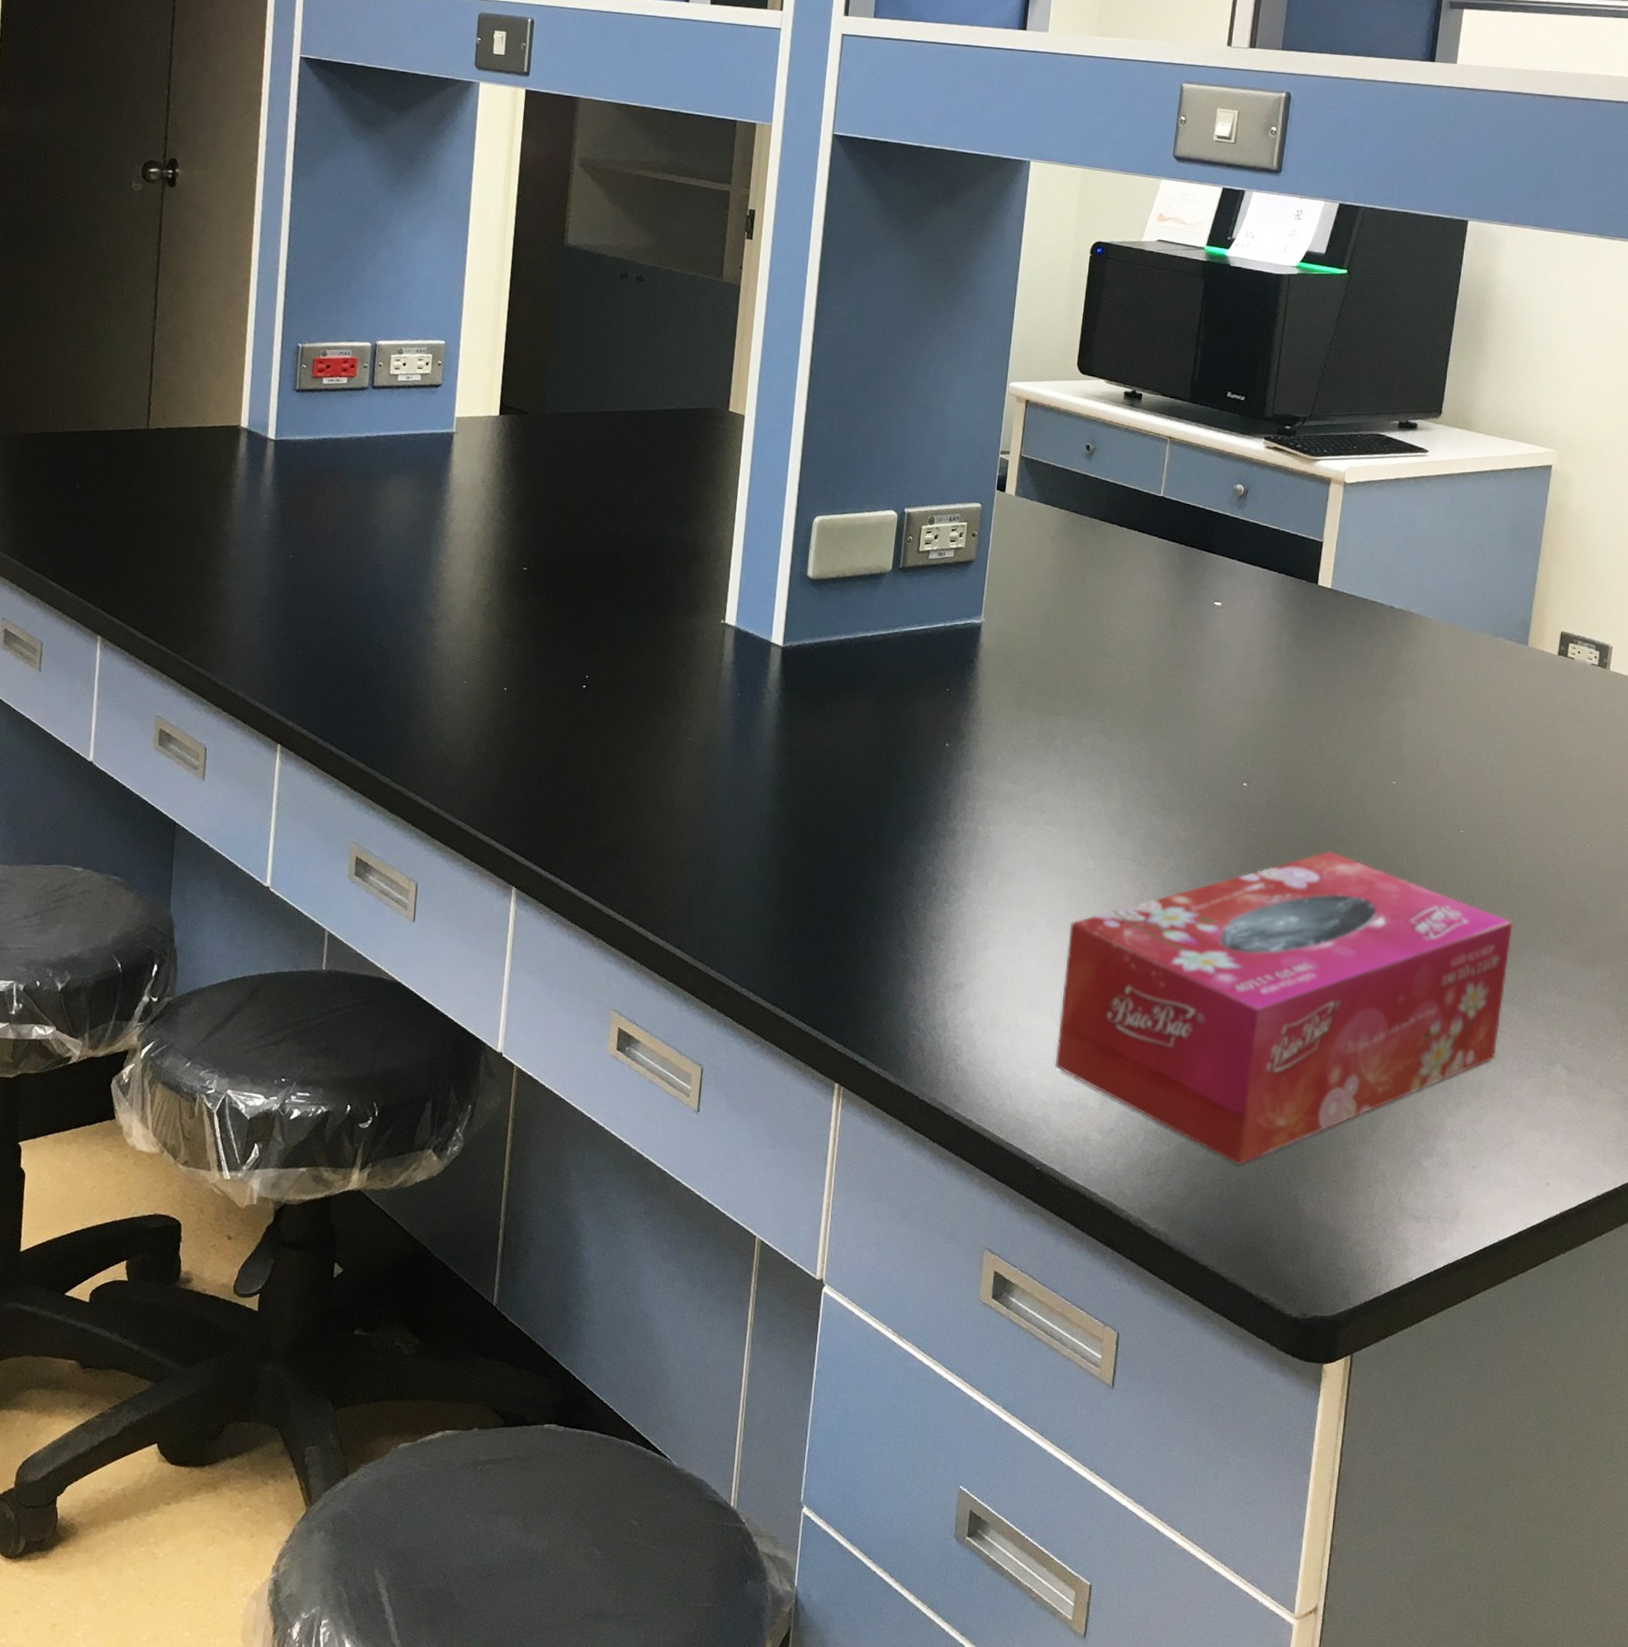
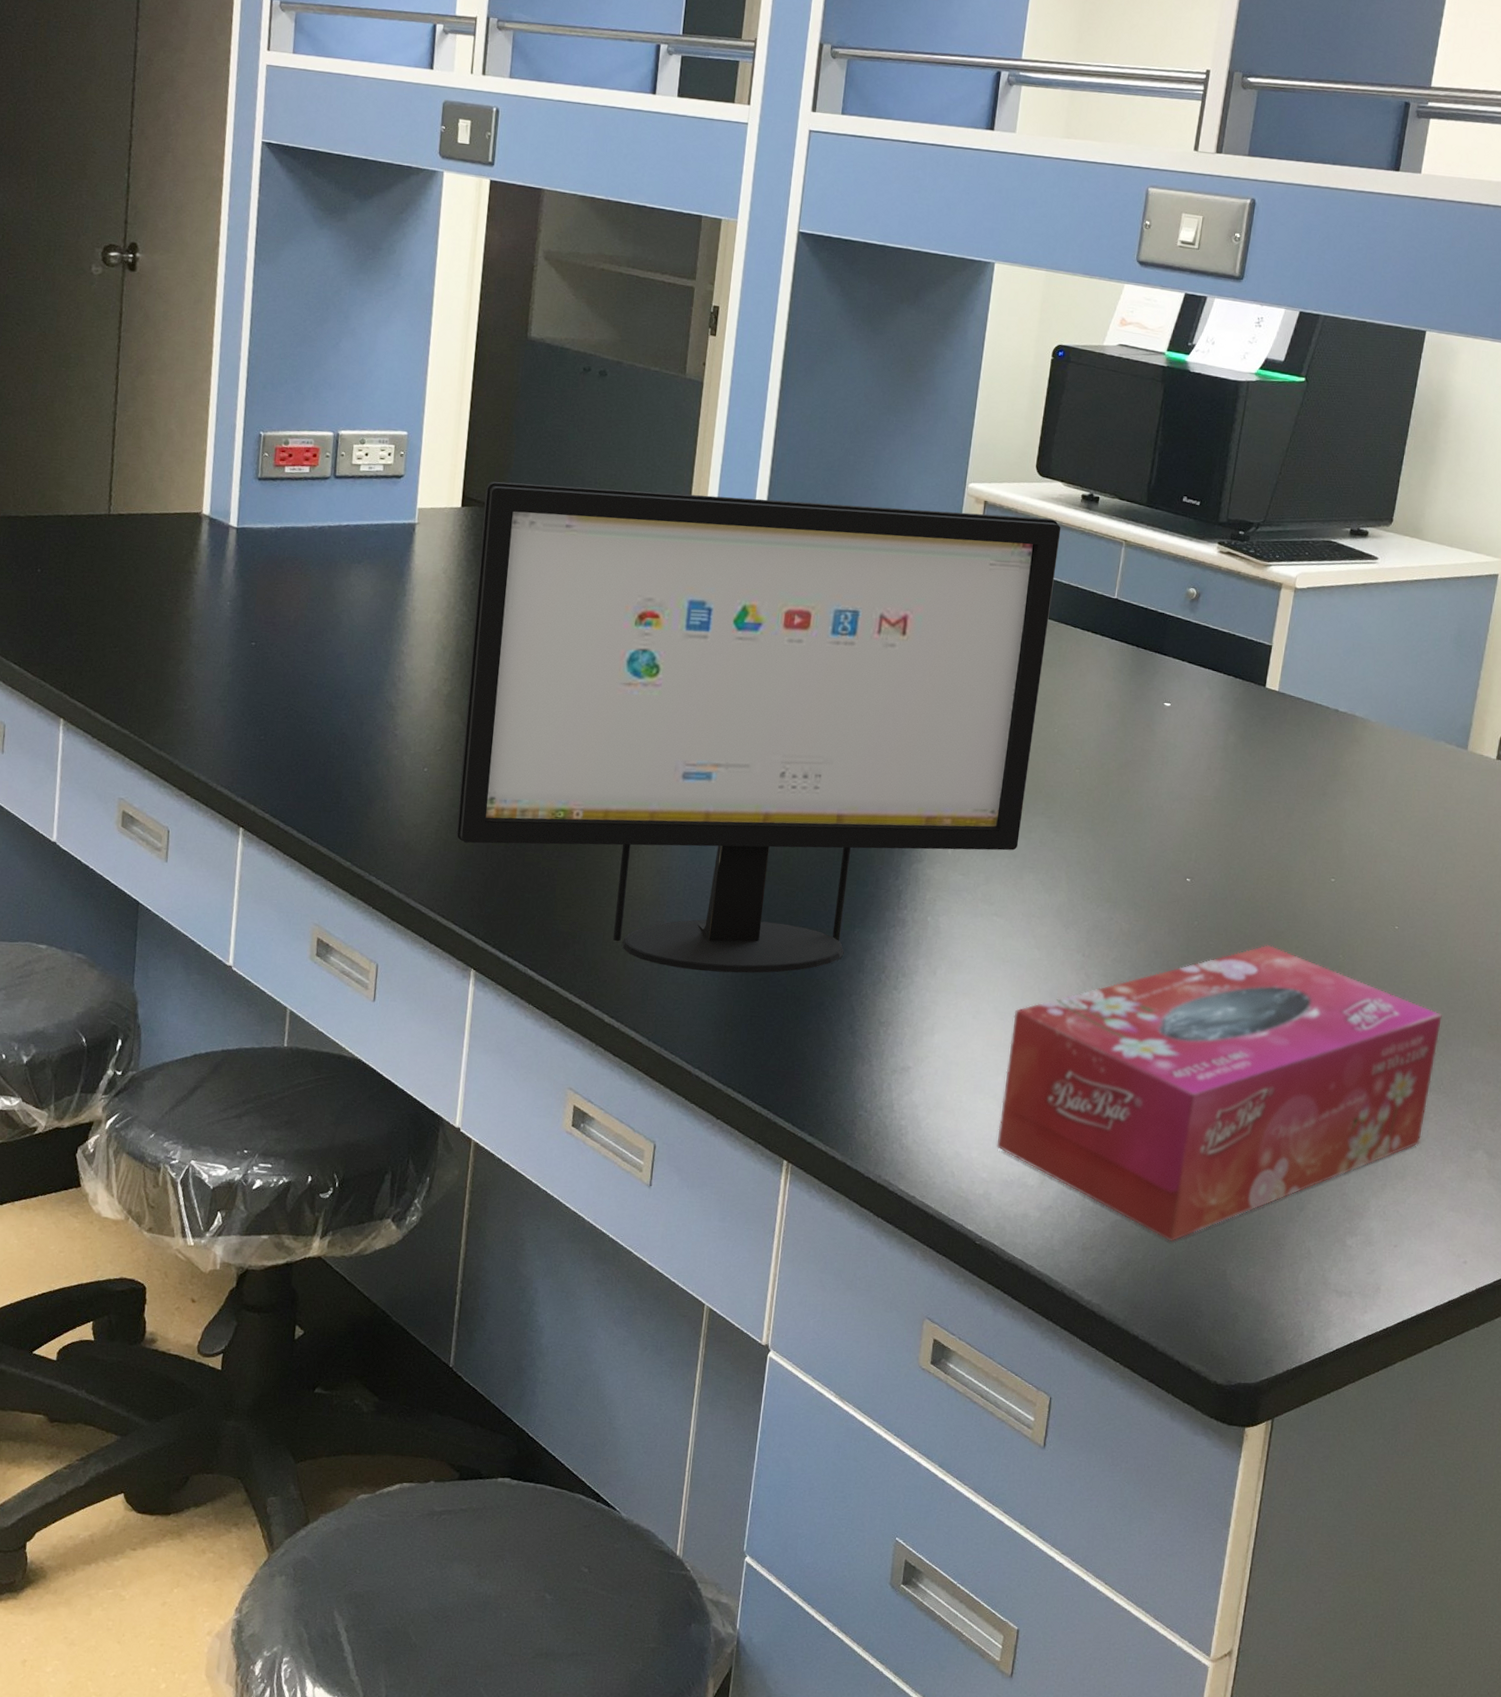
computer monitor: none [496,389,1105,888] -> present [456,481,1061,973]

